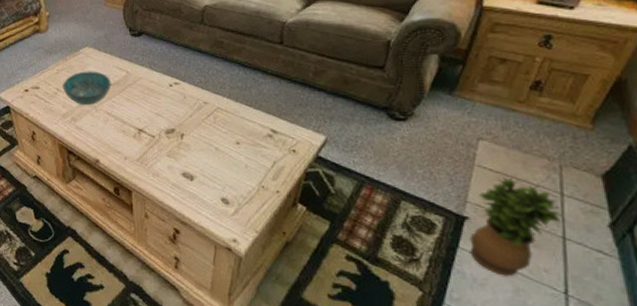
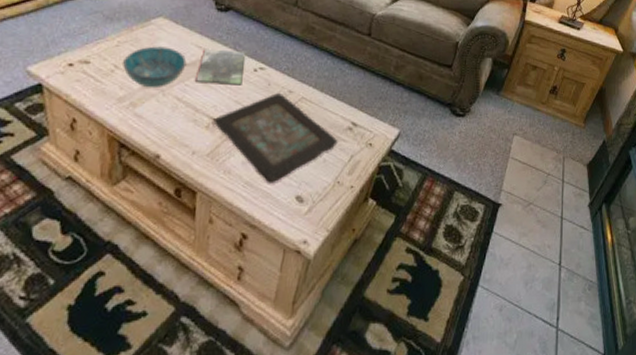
magazine: none [120,69,160,100] -> present [196,48,245,86]
decorative tray: none [139,105,258,185] -> present [213,93,338,182]
potted plant: present [469,177,564,277] -> none [501,167,563,255]

